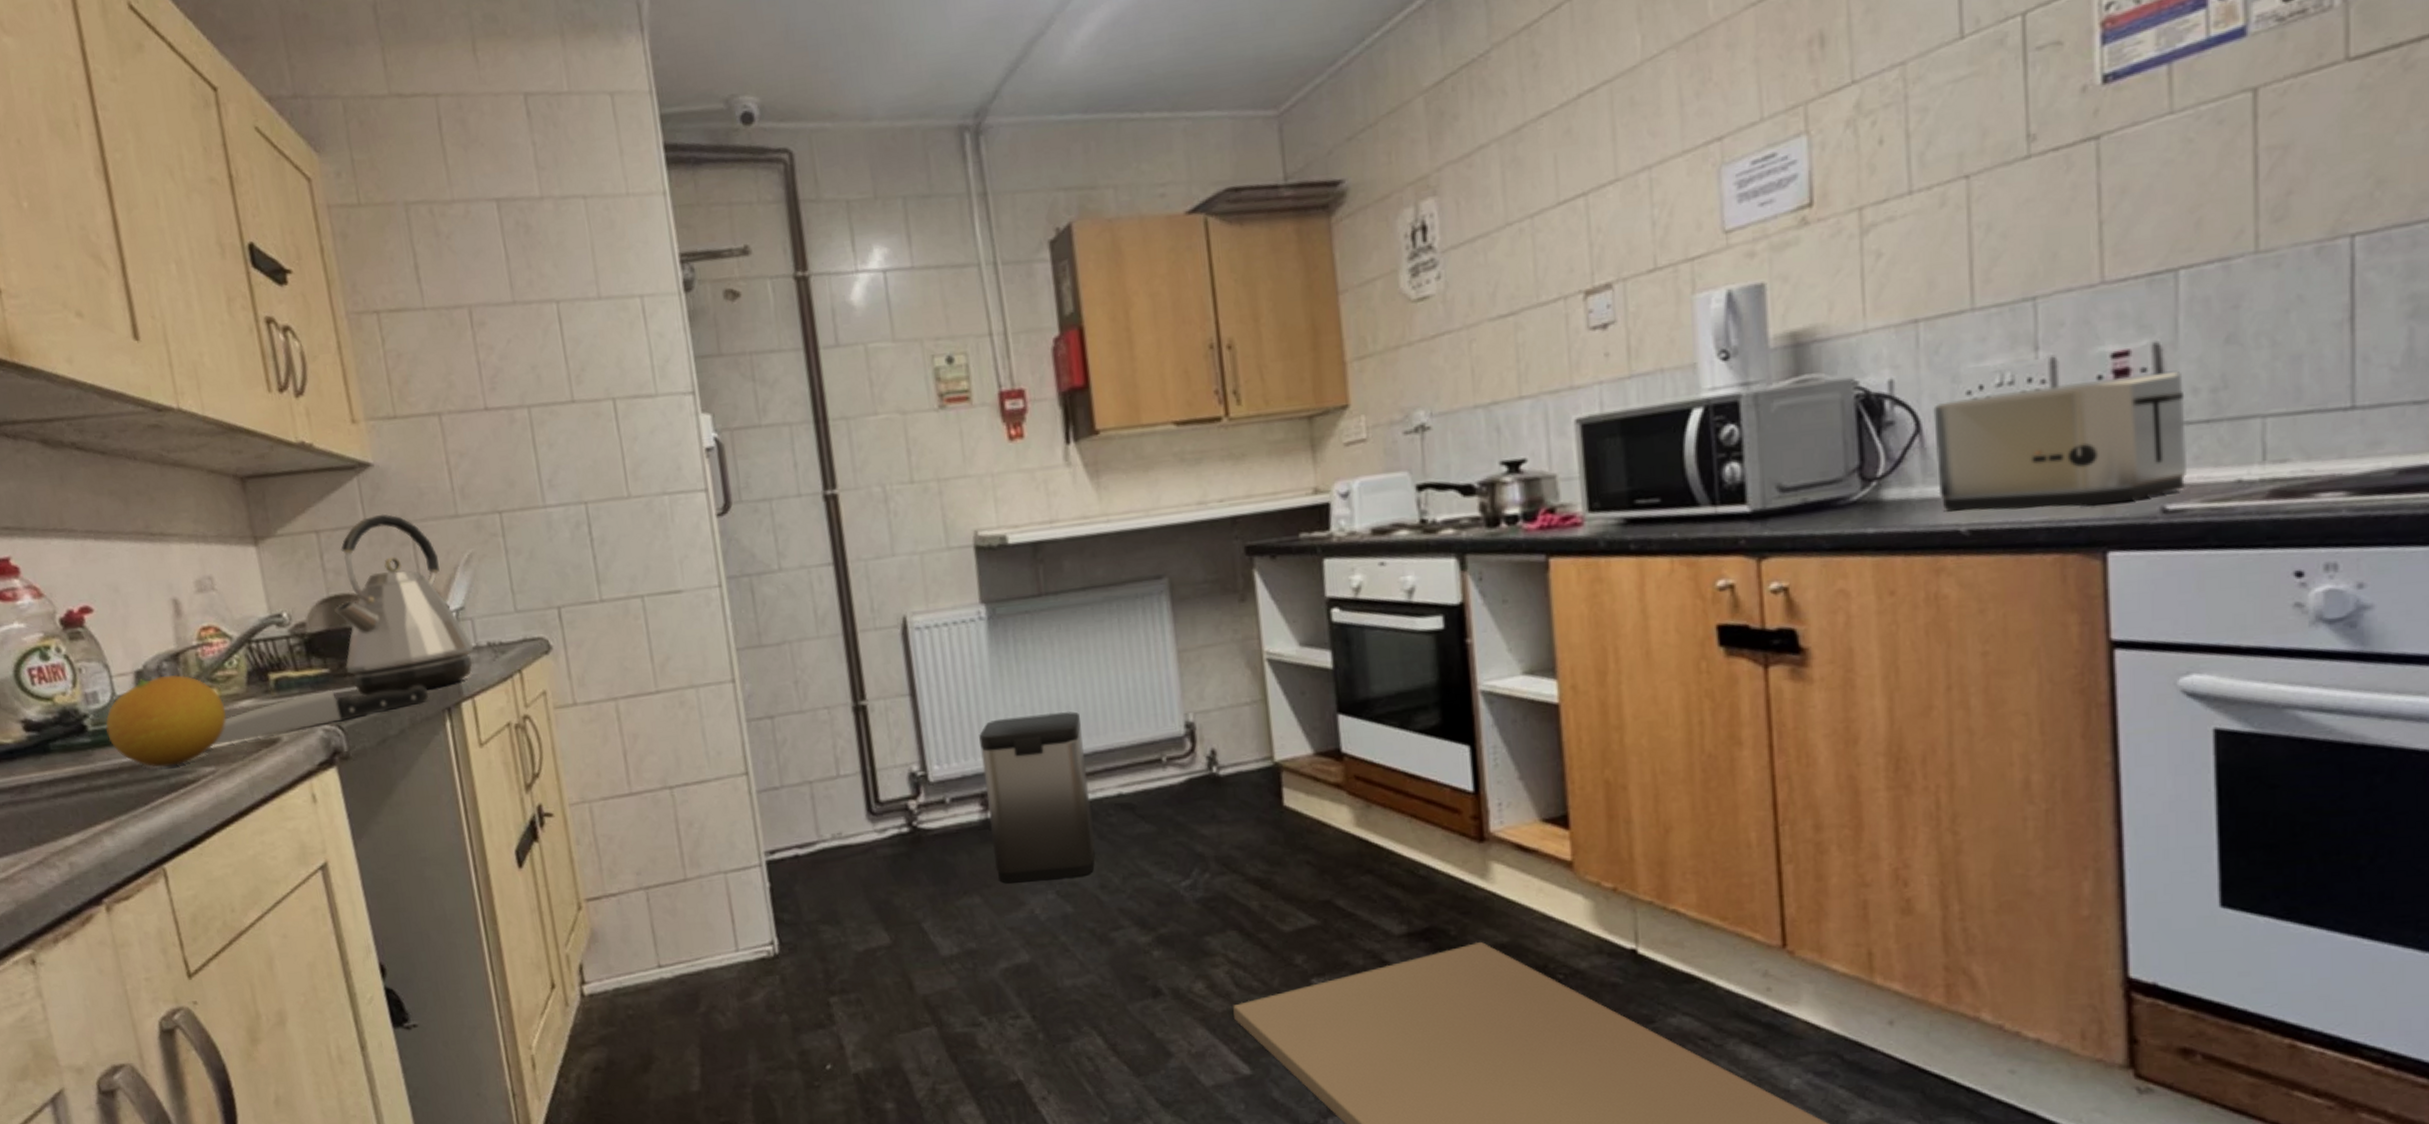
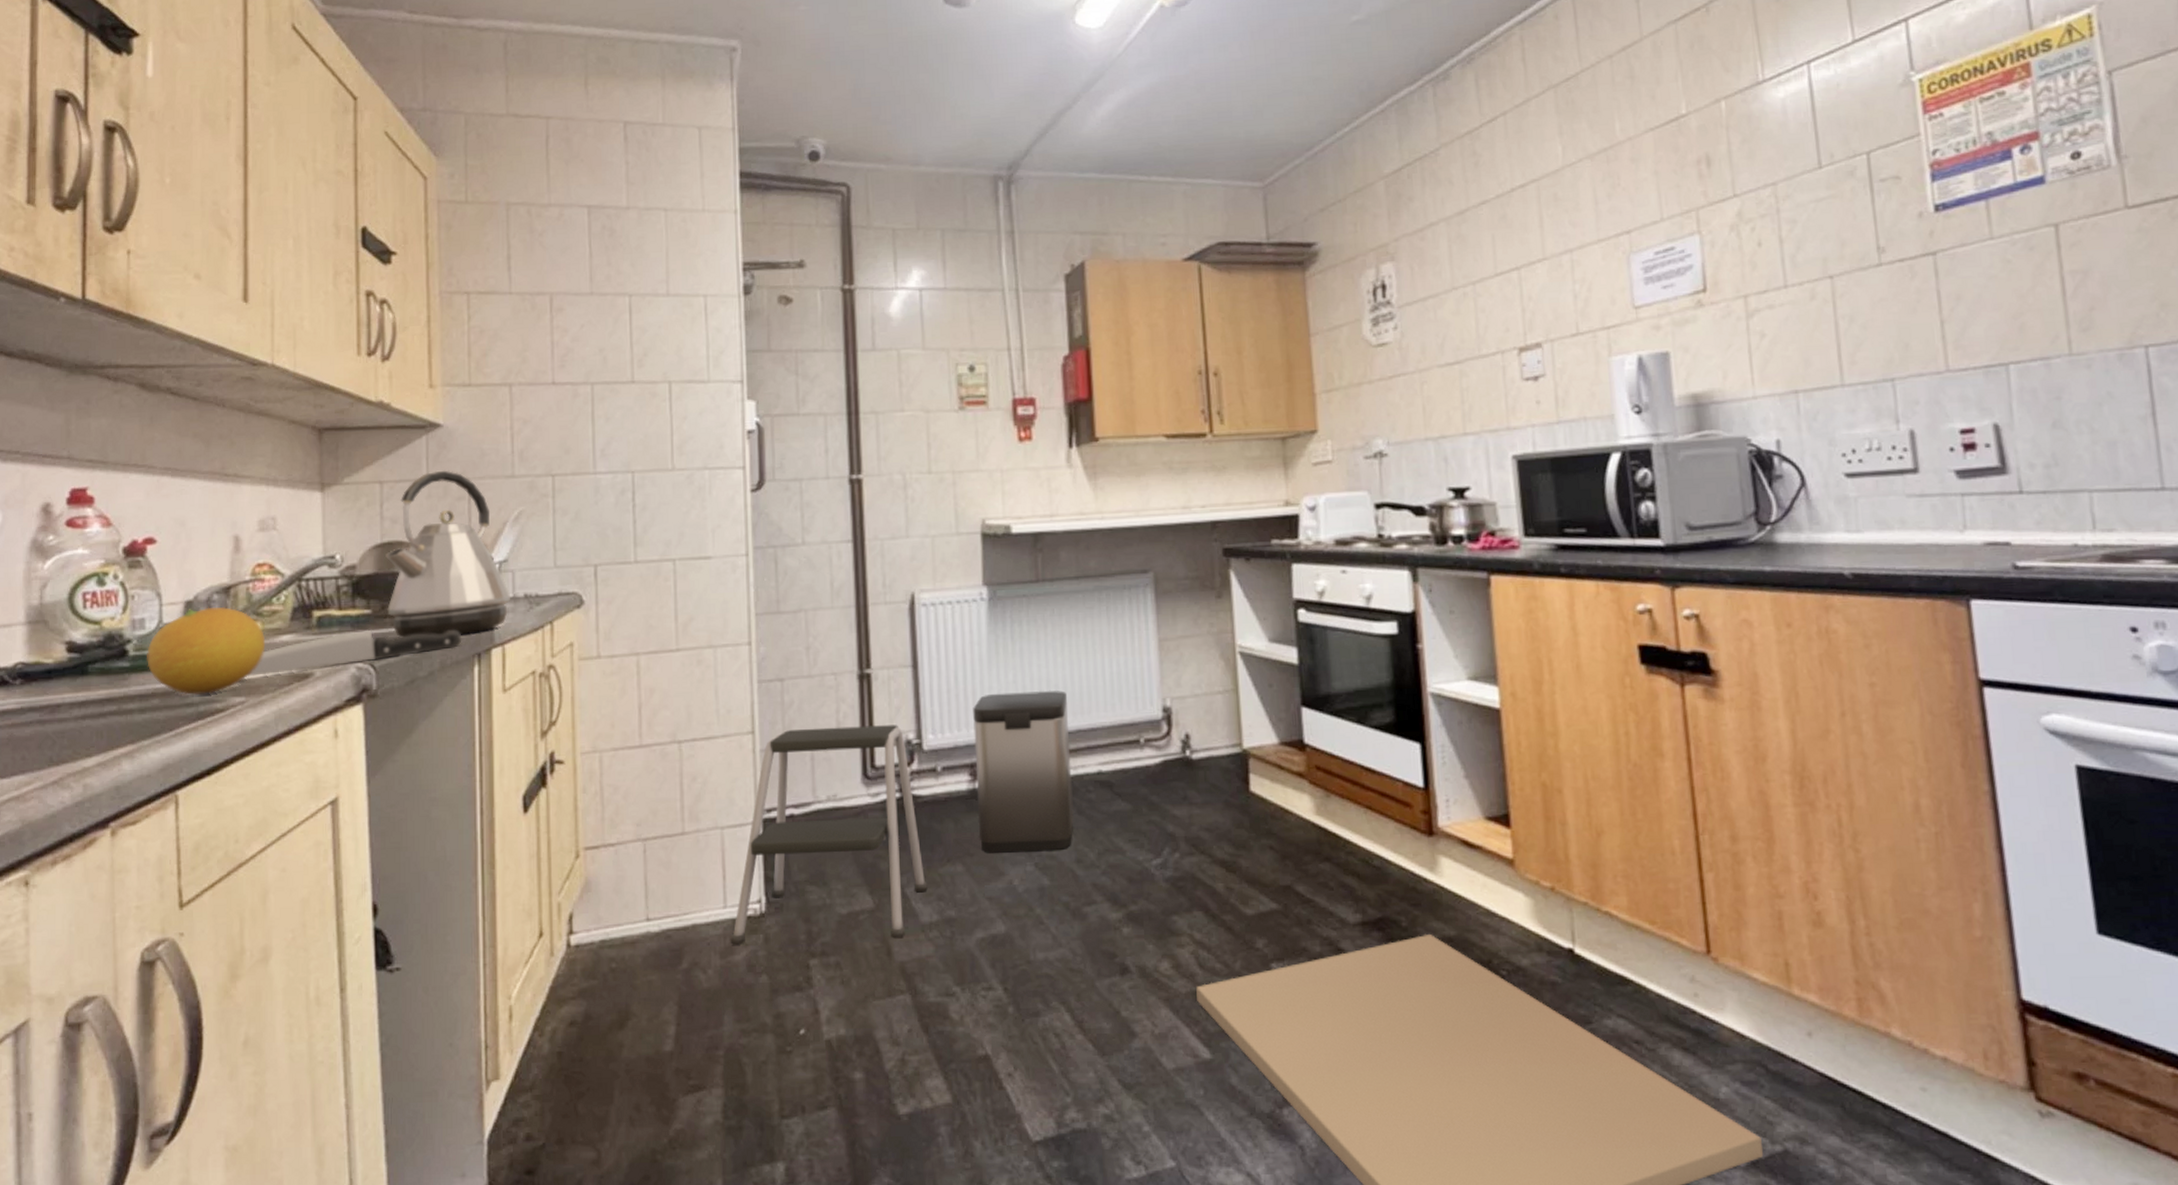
step stool: none [745,757,946,987] -> present [730,725,928,945]
toaster: present [1933,370,2188,512] -> none [1815,448,2031,560]

